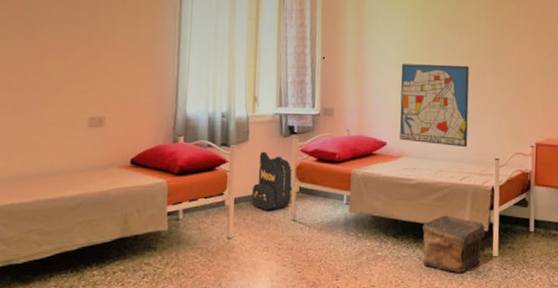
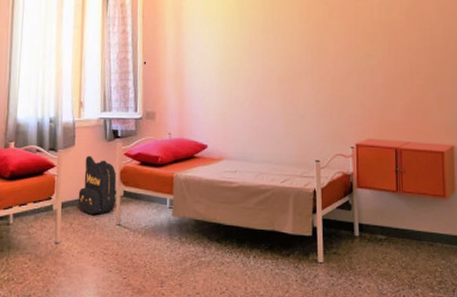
wall art: present [399,63,469,148] -> none [219,67,287,150]
pouch: present [422,215,485,274] -> none [246,219,309,281]

